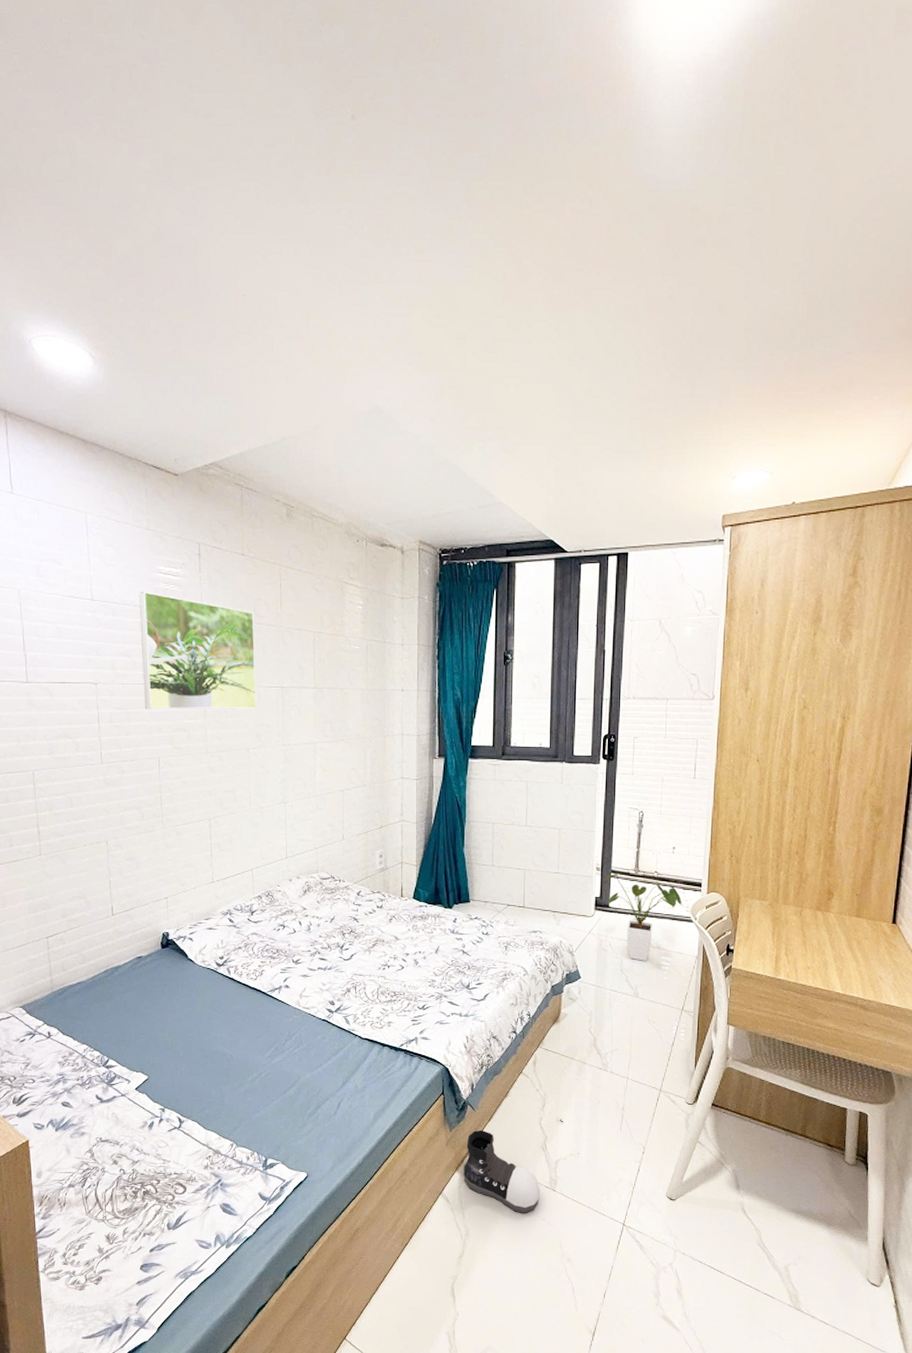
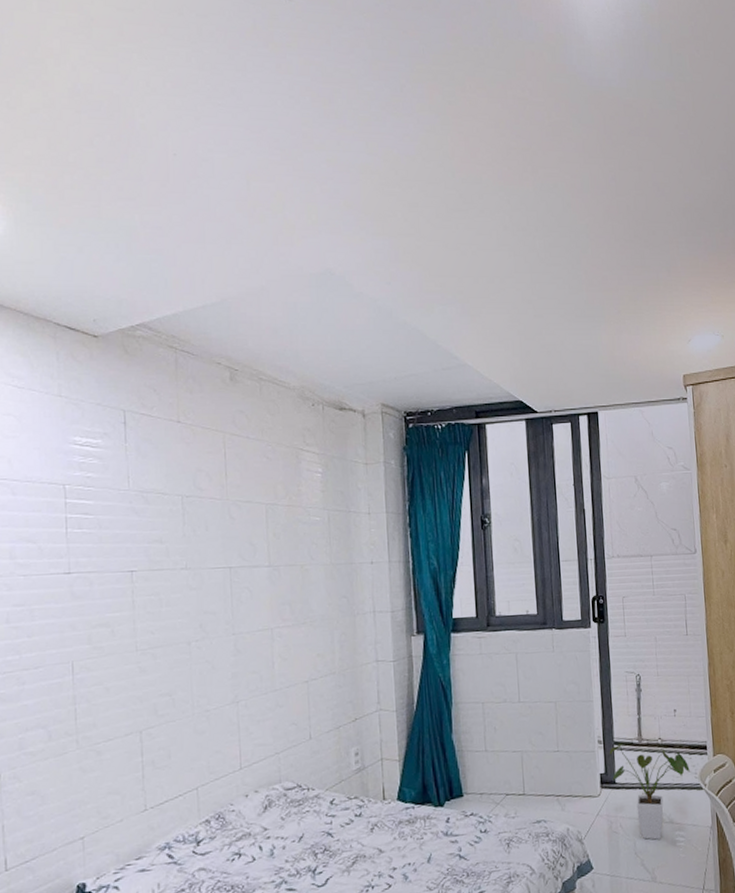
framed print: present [139,591,257,709] -> none [47,465,199,604]

